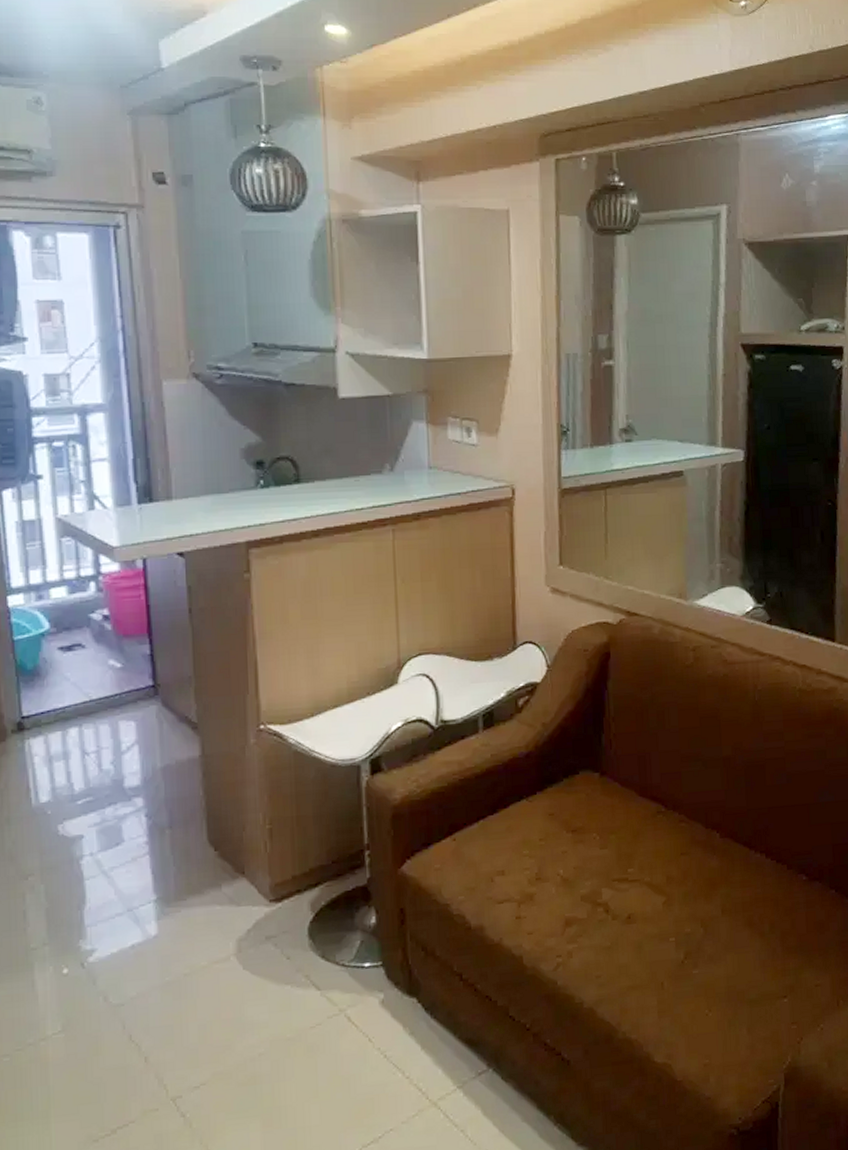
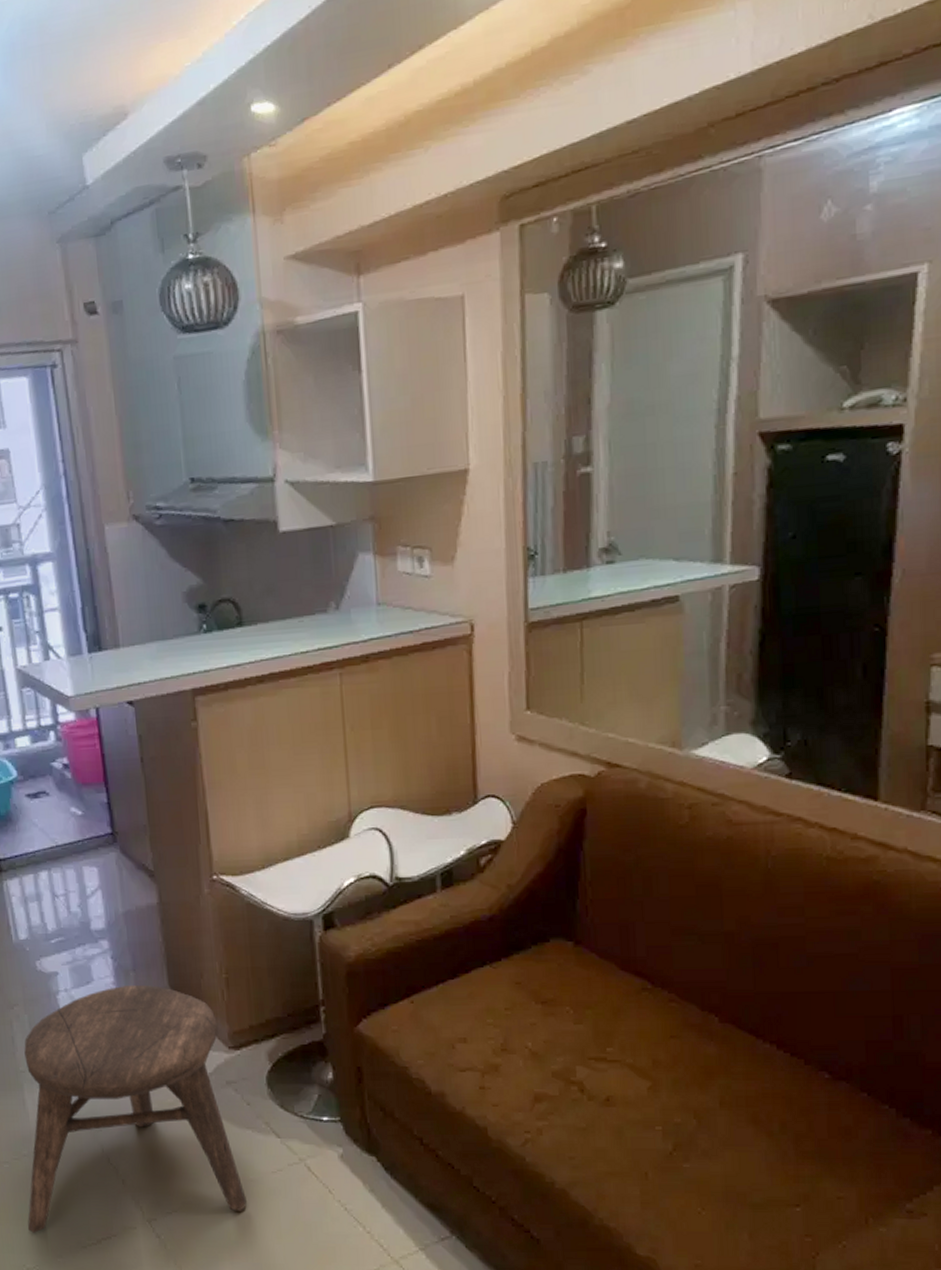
stool: none [28,842,284,1134] -> present [24,985,248,1233]

